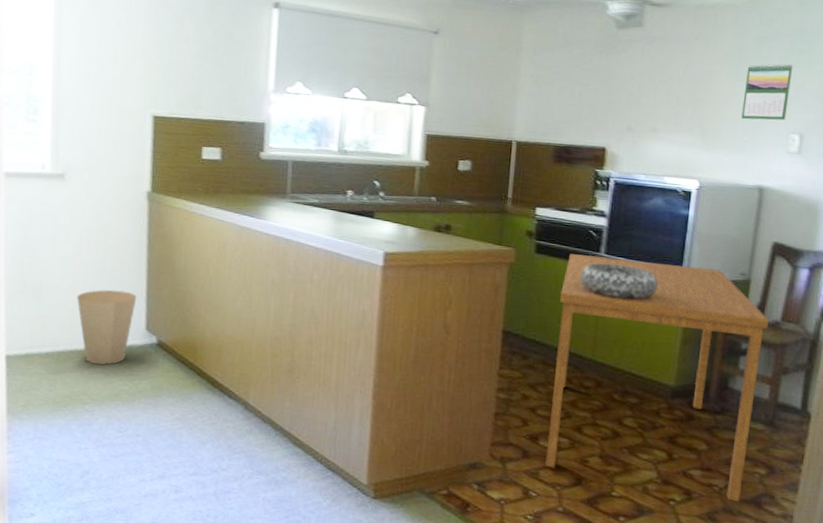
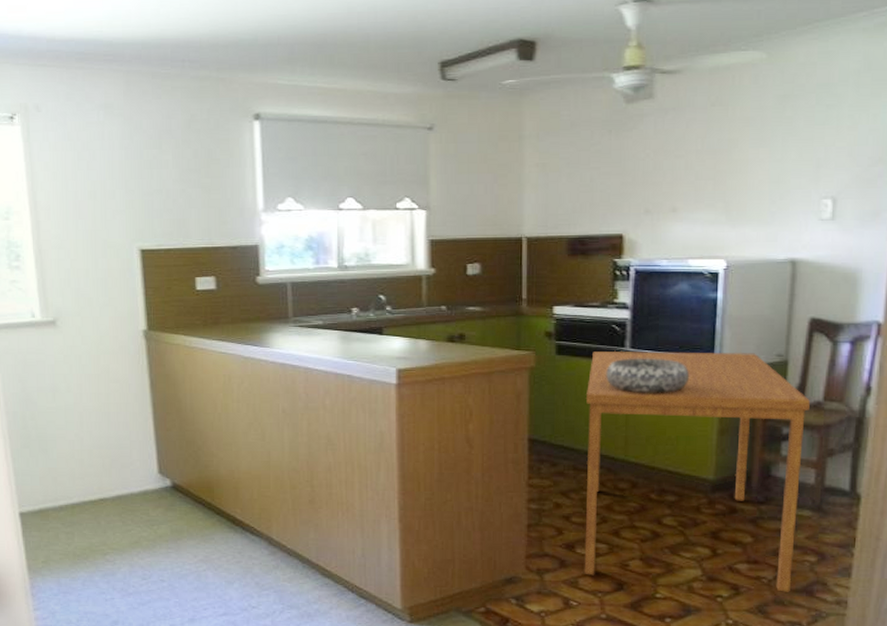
trash can: present [76,289,137,365] -> none [84,435,146,514]
calendar: present [741,63,794,121] -> none [767,122,821,189]

